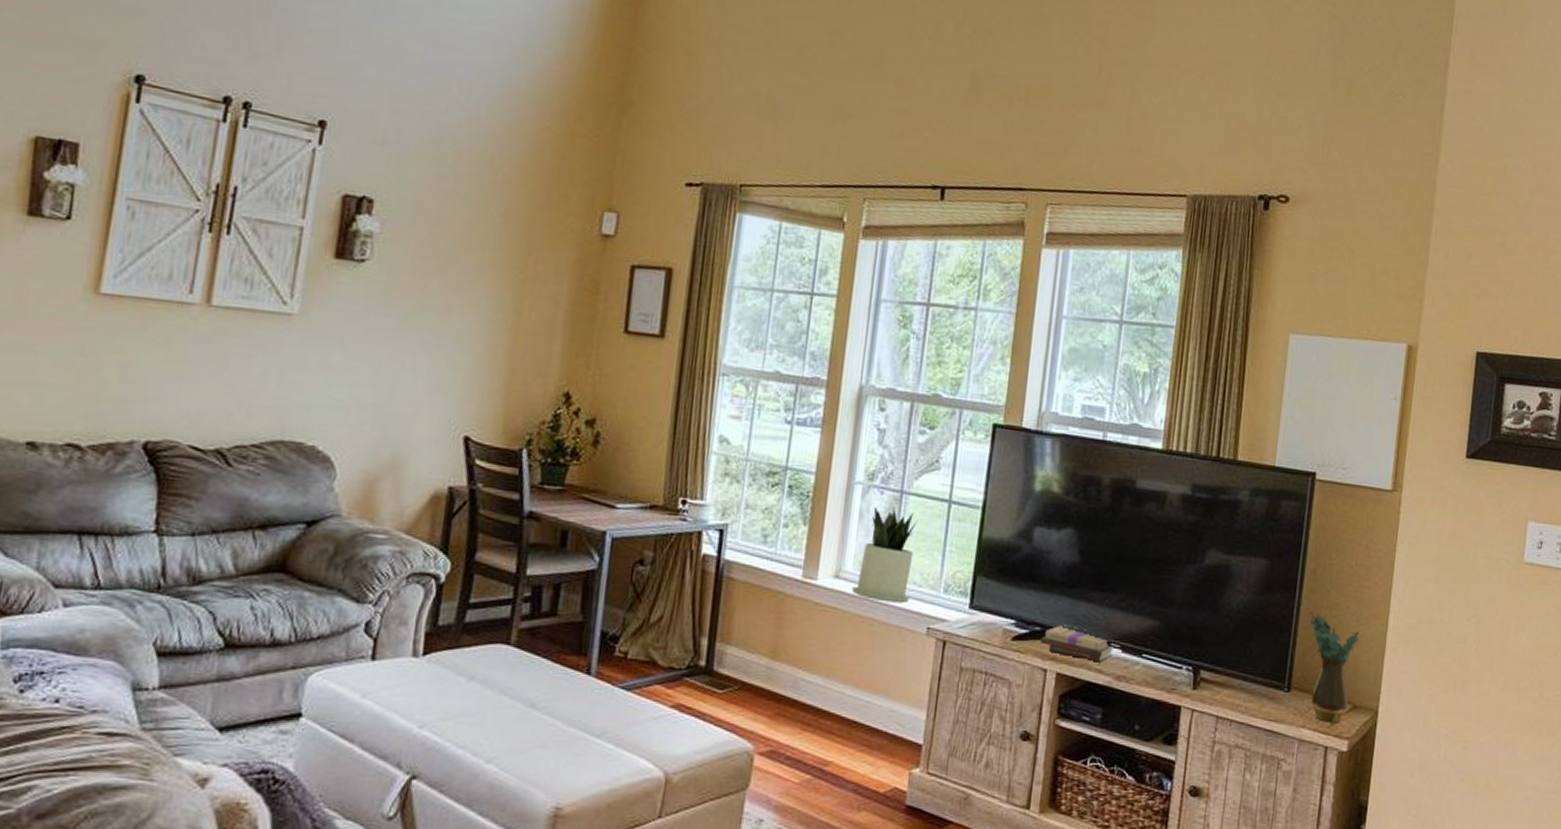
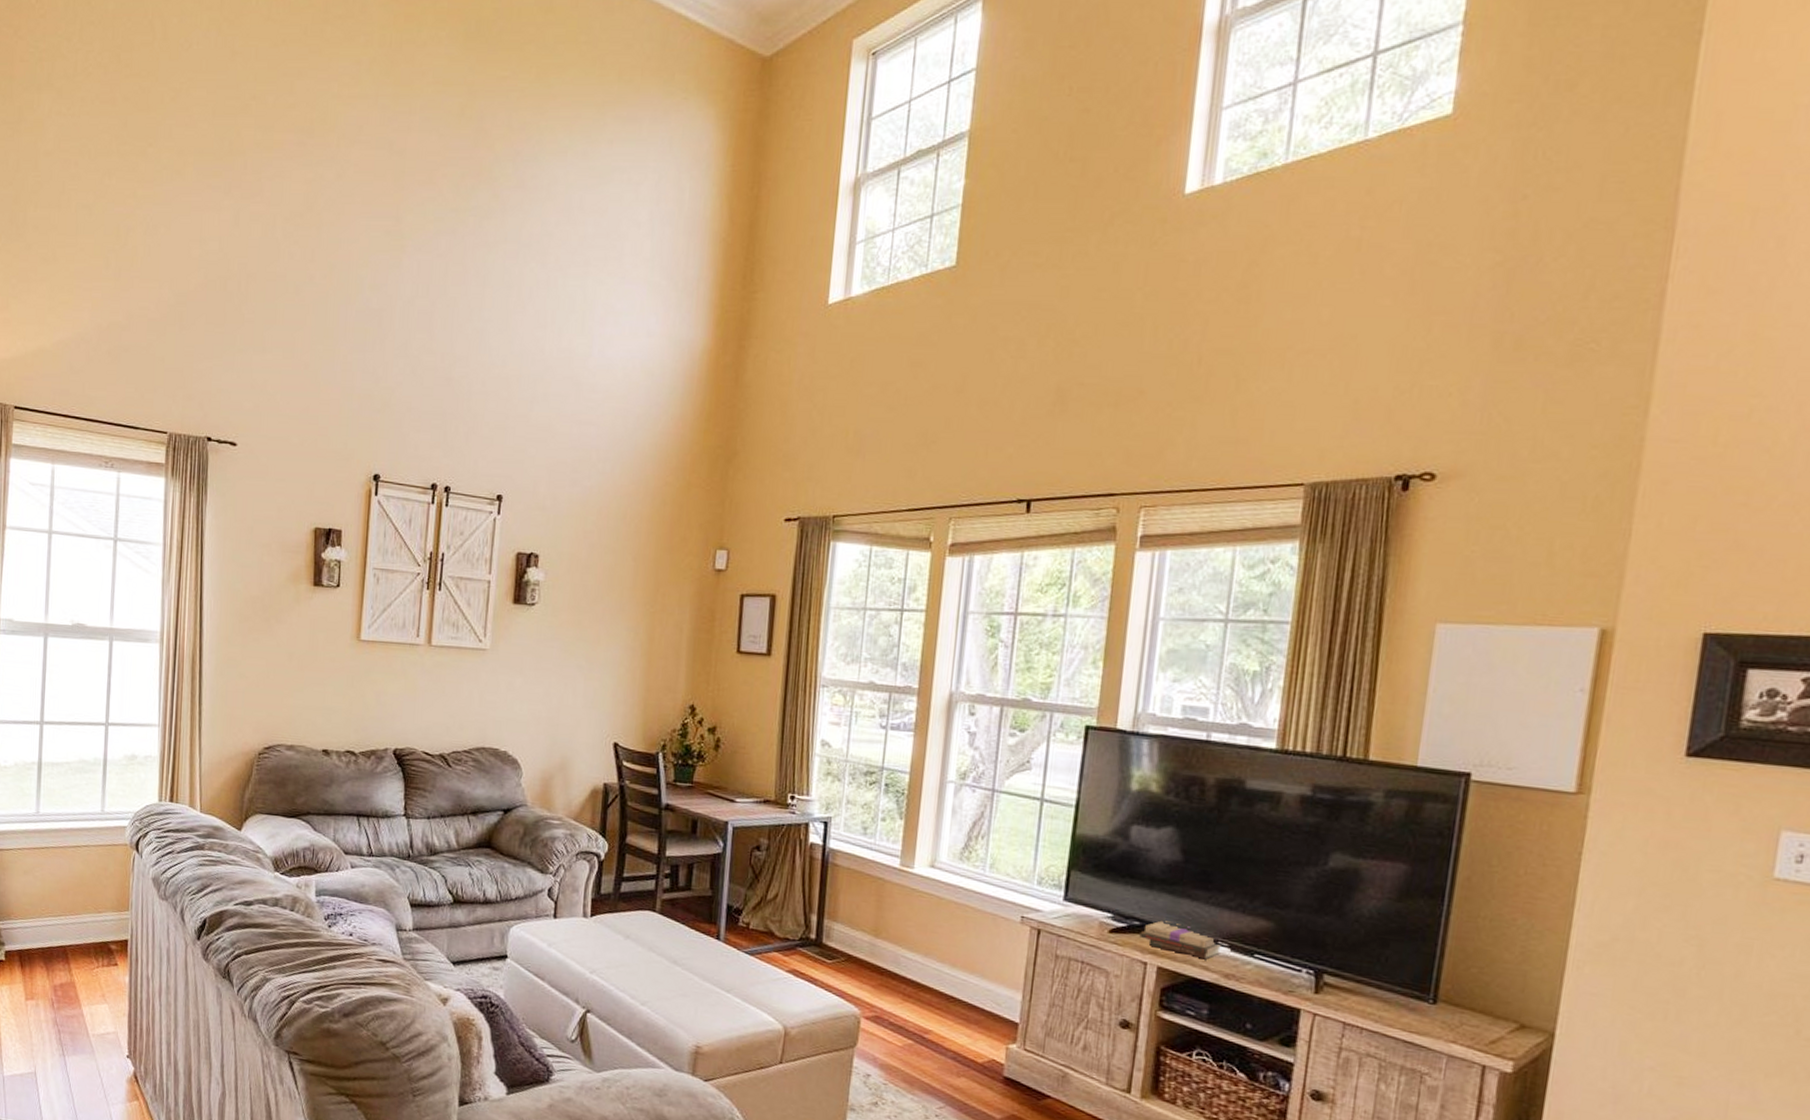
planter: present [851,507,919,604] -> none [946,804,1011,893]
vase: present [1310,612,1359,723] -> none [1463,922,1529,1042]

